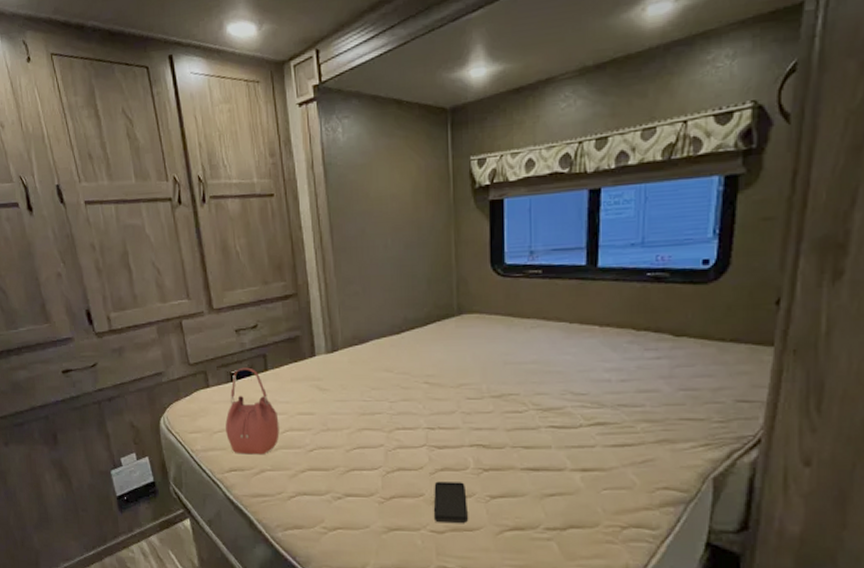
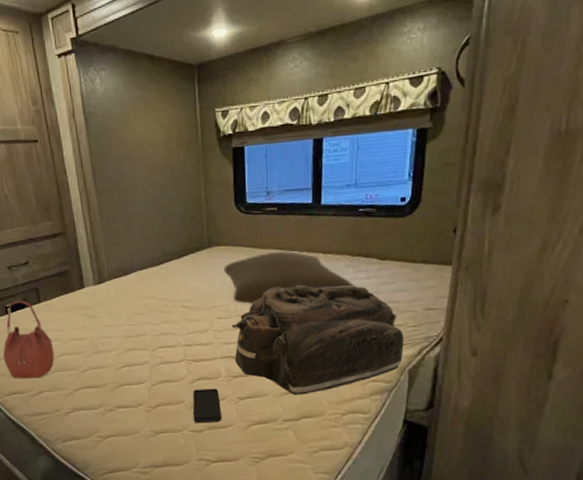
pillow: none [475,322,641,385] -> present [224,251,355,305]
duffel bag: none [483,364,706,499] -> present [232,285,404,395]

